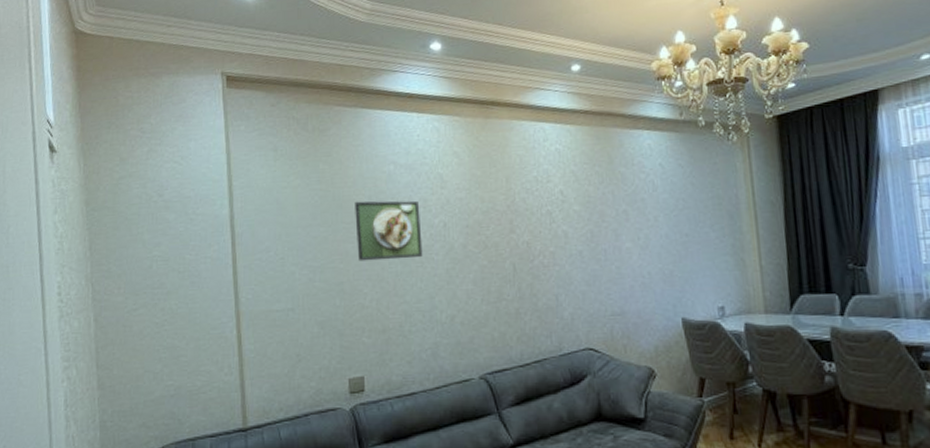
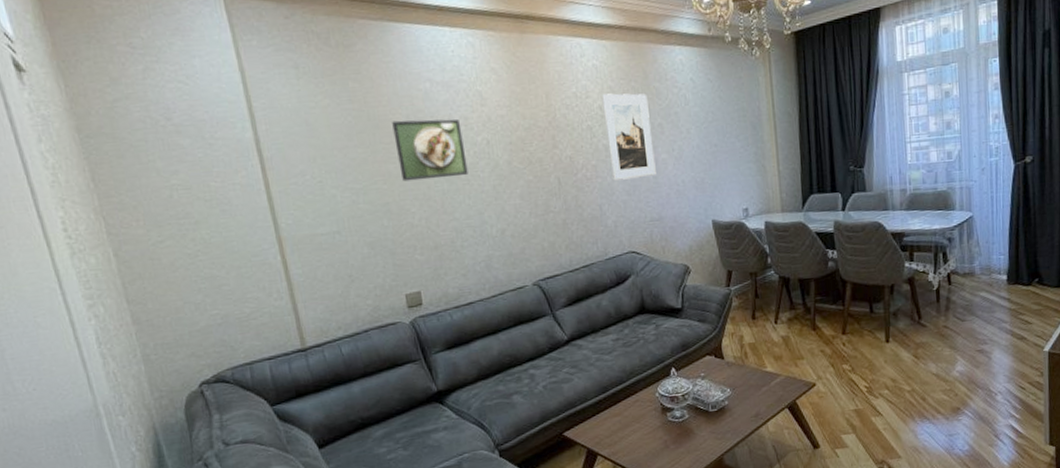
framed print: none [562,178,619,269] -> present [600,93,656,181]

